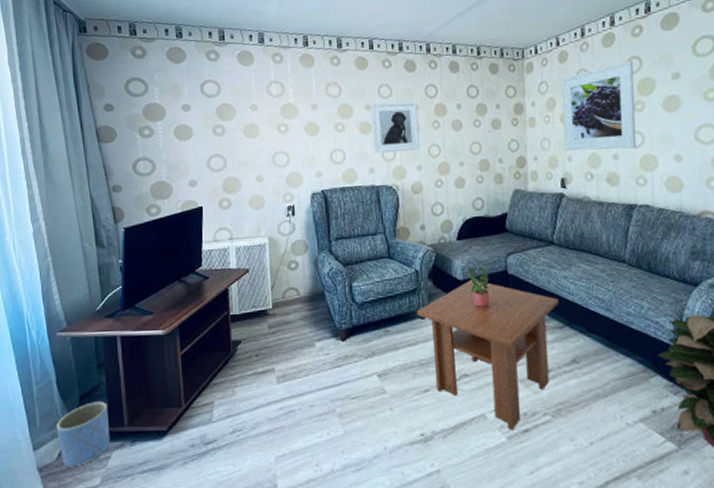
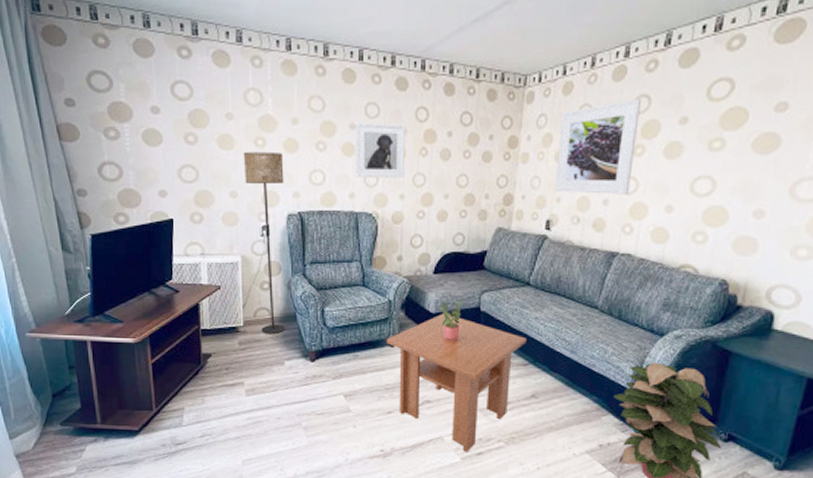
planter: present [56,401,110,468] -> none [30,400,84,456]
floor lamp: none [267,136,314,316] -> present [243,151,285,335]

